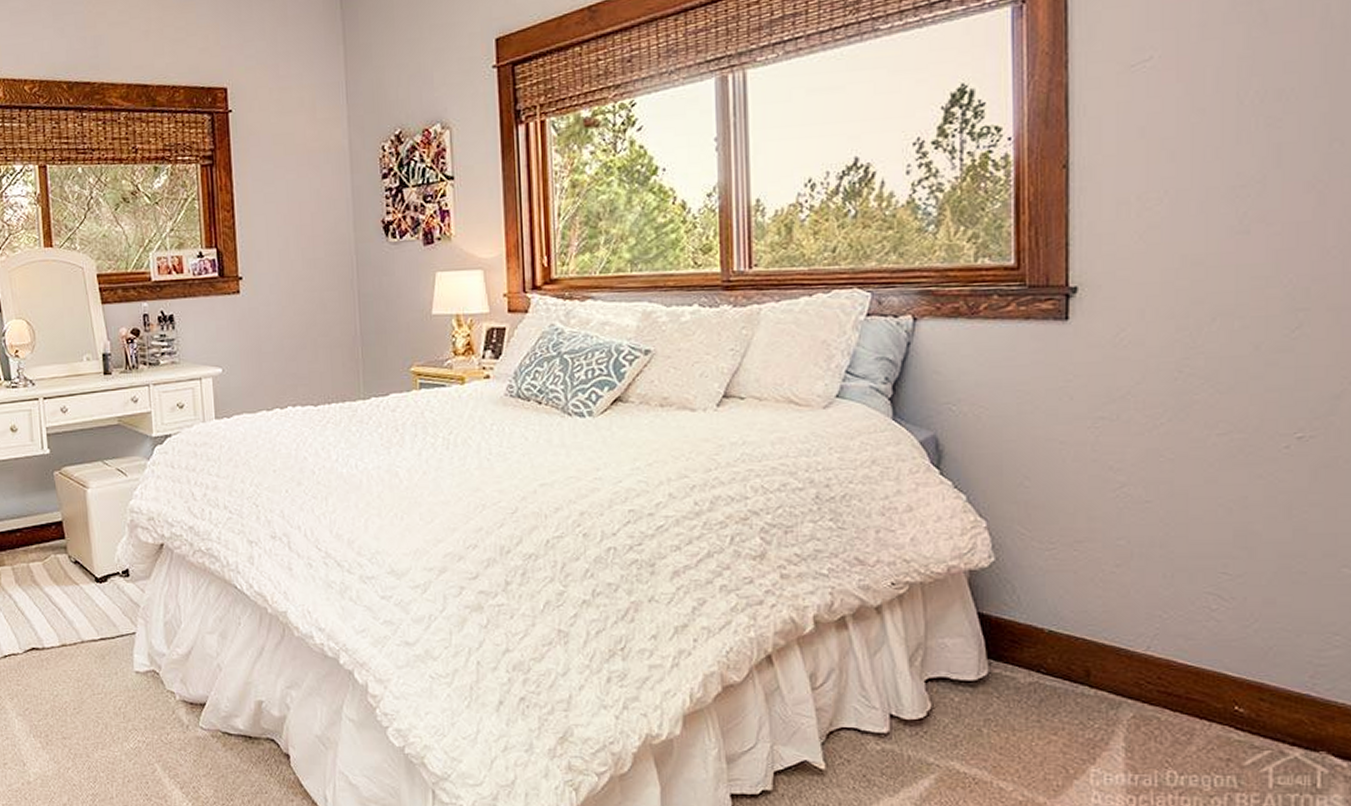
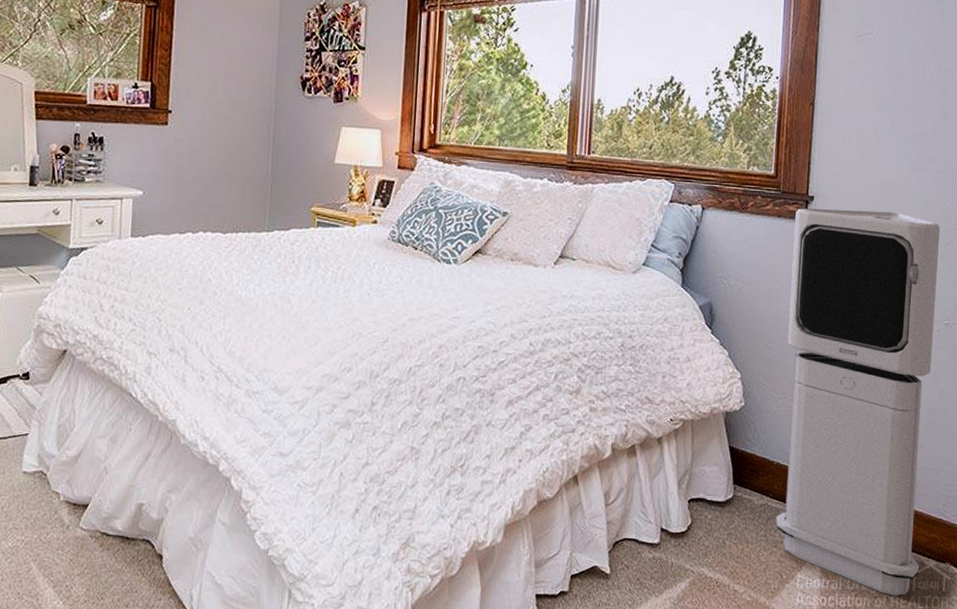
air purifier: none [1051,295,1280,795] -> present [776,208,940,596]

